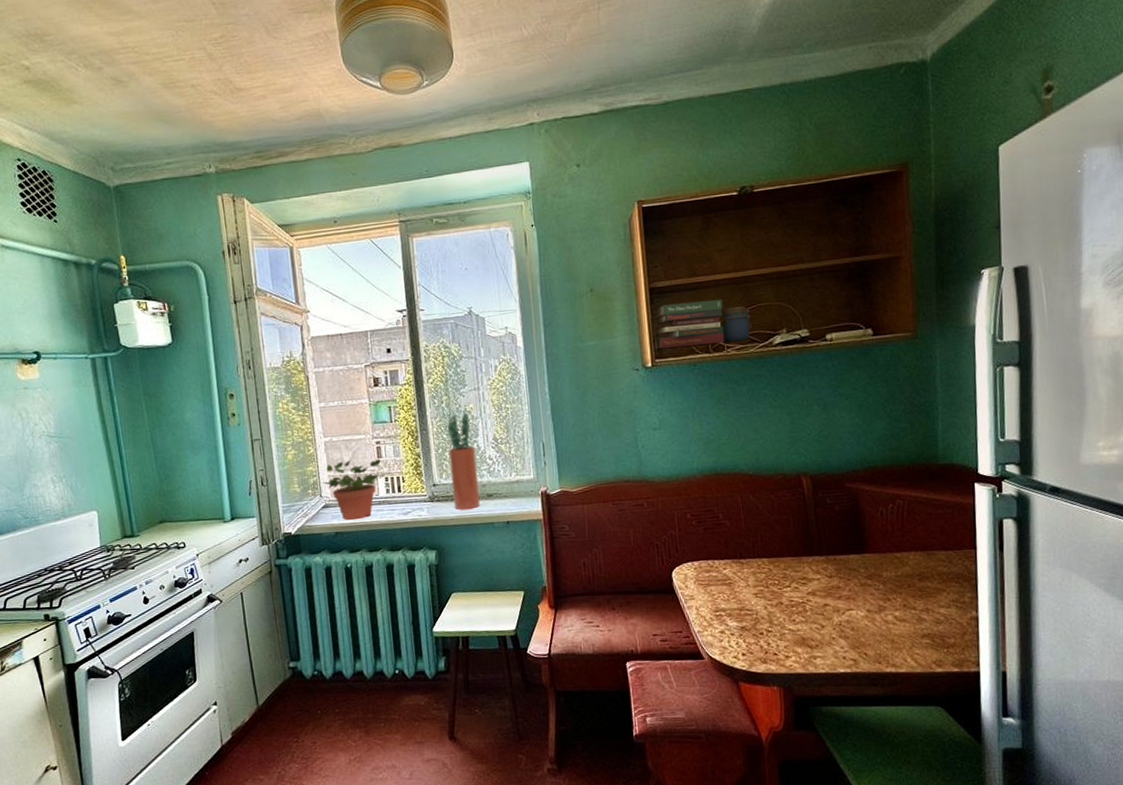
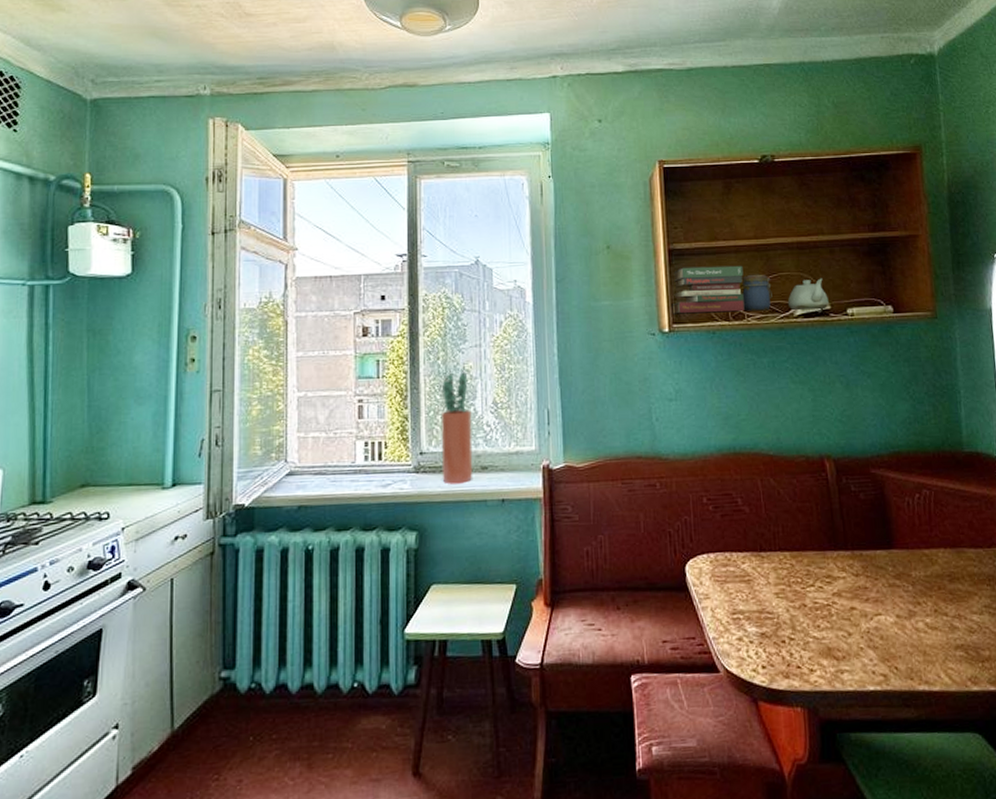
potted plant: present [322,458,388,520] -> none [290,419,369,492]
teapot: none [766,306,808,340] -> present [787,278,829,311]

